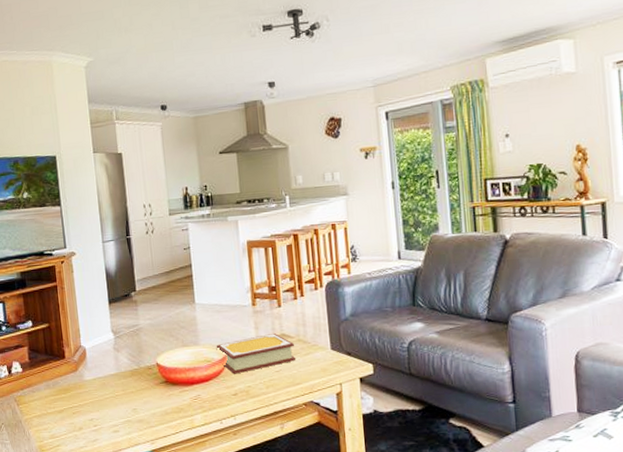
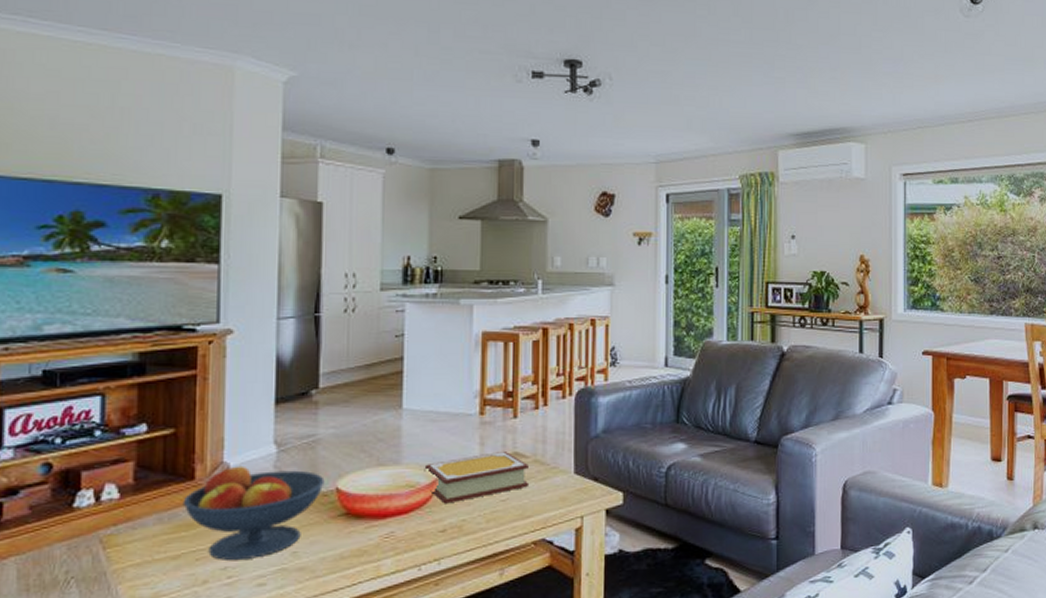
fruit bowl: none [60,348,148,415] -> present [182,465,325,561]

